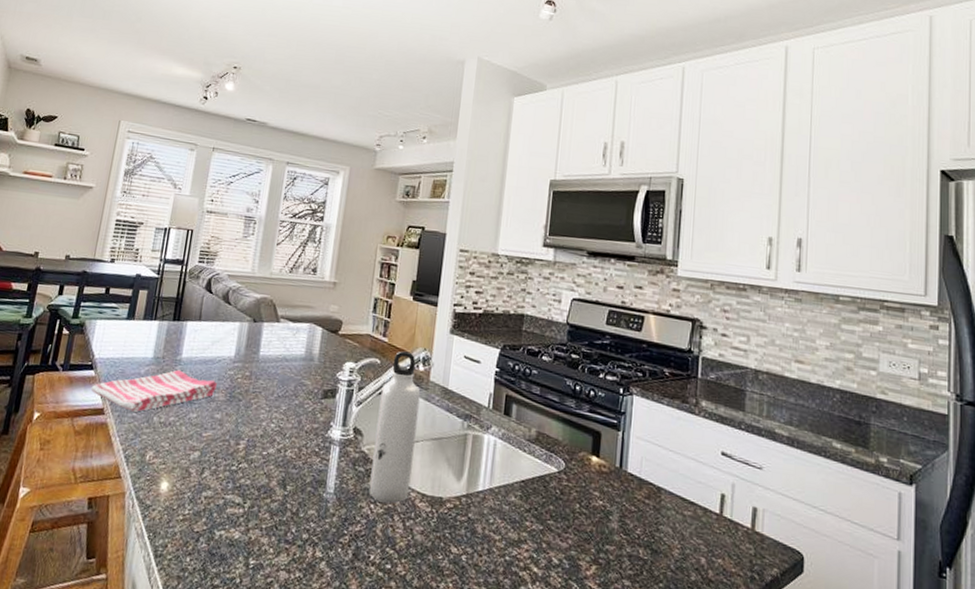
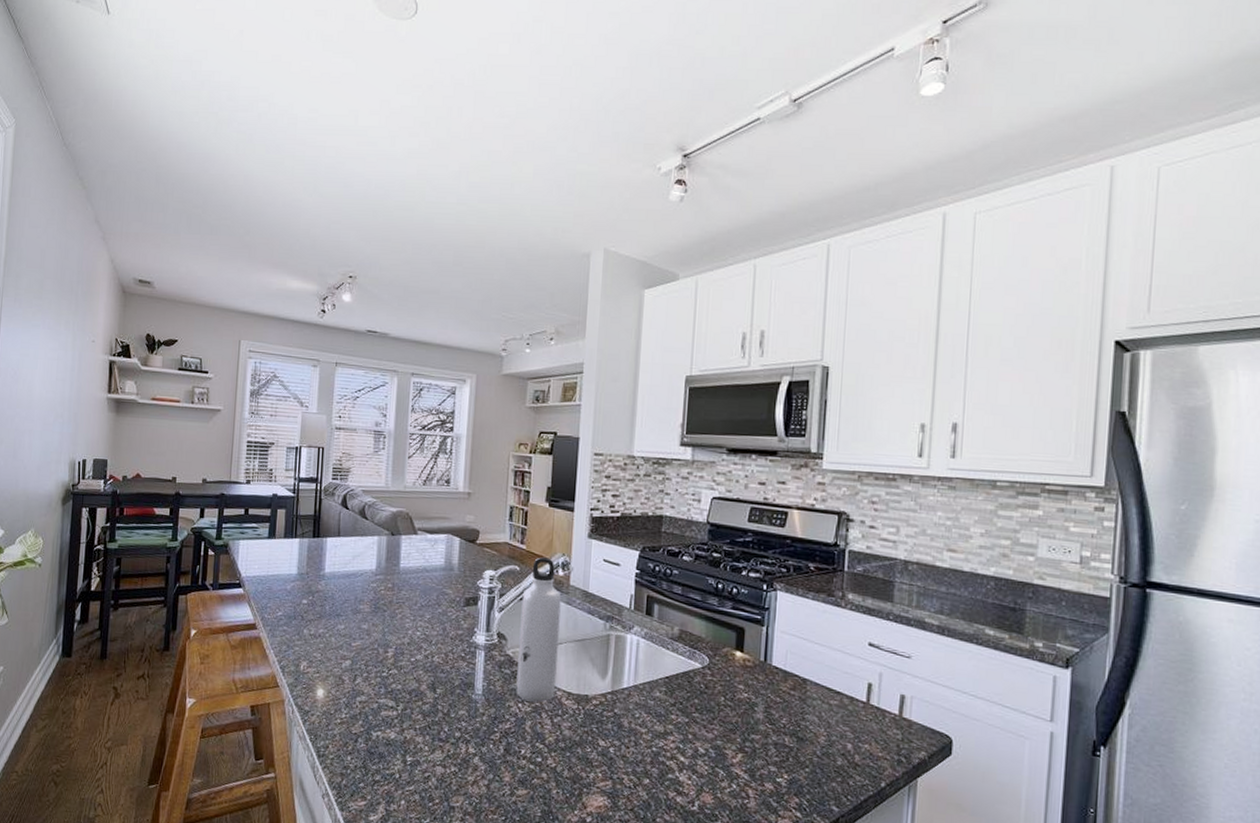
dish towel: present [90,369,217,412] -> none [241,584,361,626]

